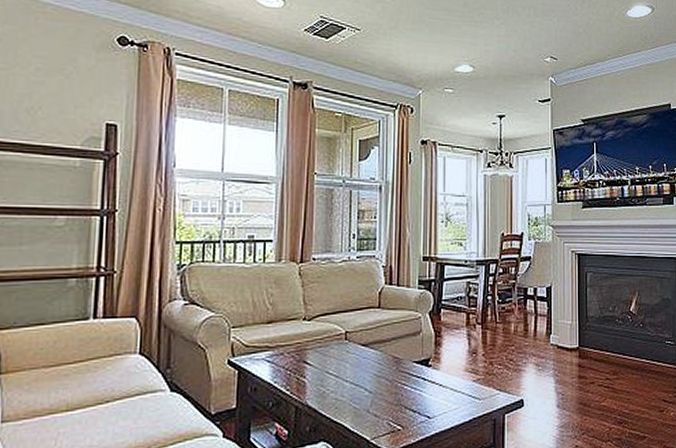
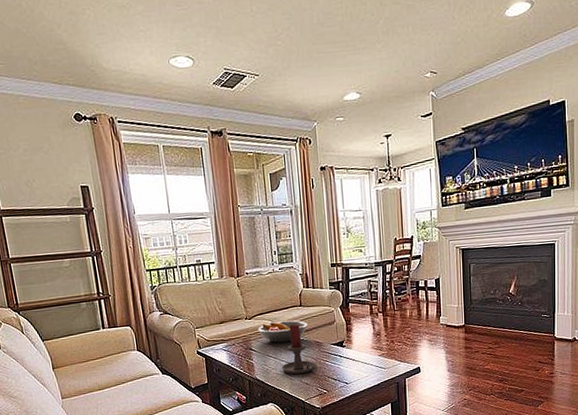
fruit bowl: none [318,326,386,355] -> present [258,320,308,343]
candle holder: none [344,332,392,402] -> present [281,324,318,375]

